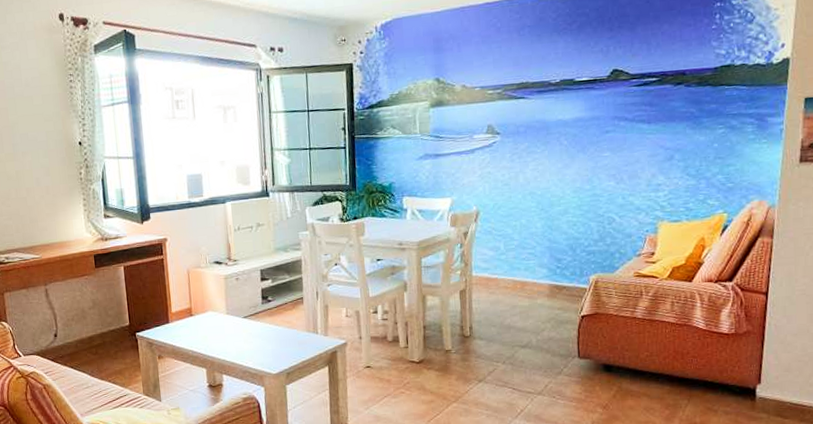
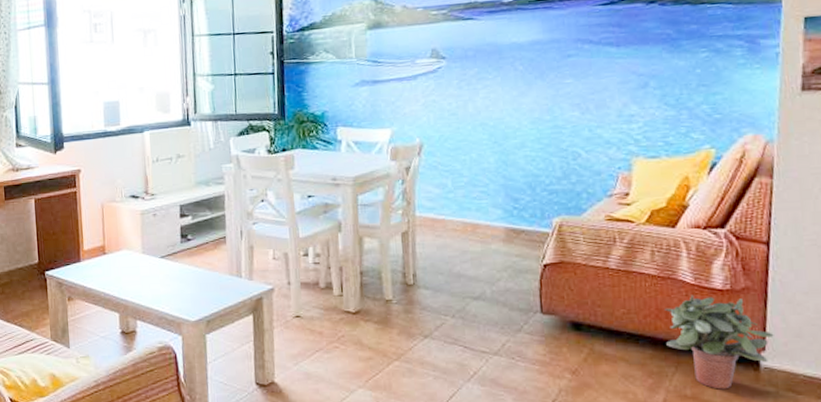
potted plant: none [681,338,768,417] -> present [665,294,774,390]

